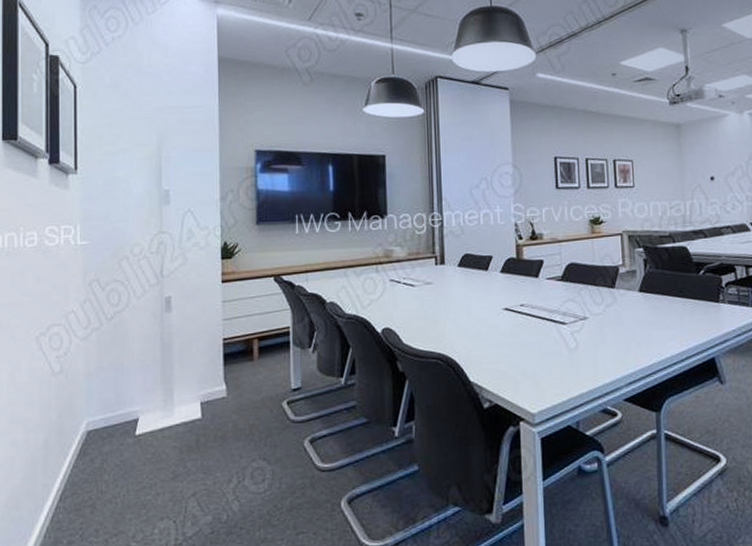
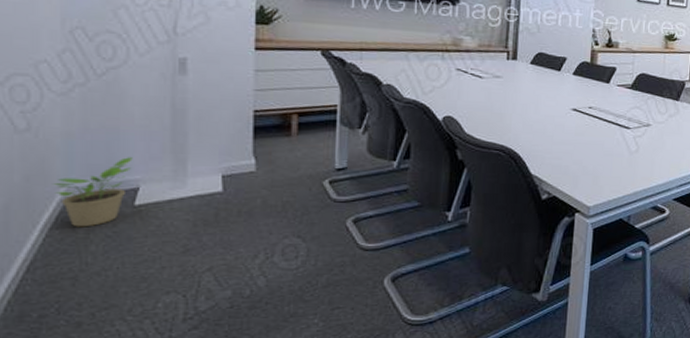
potted plant: none [78,391,133,458] -> present [53,157,133,227]

